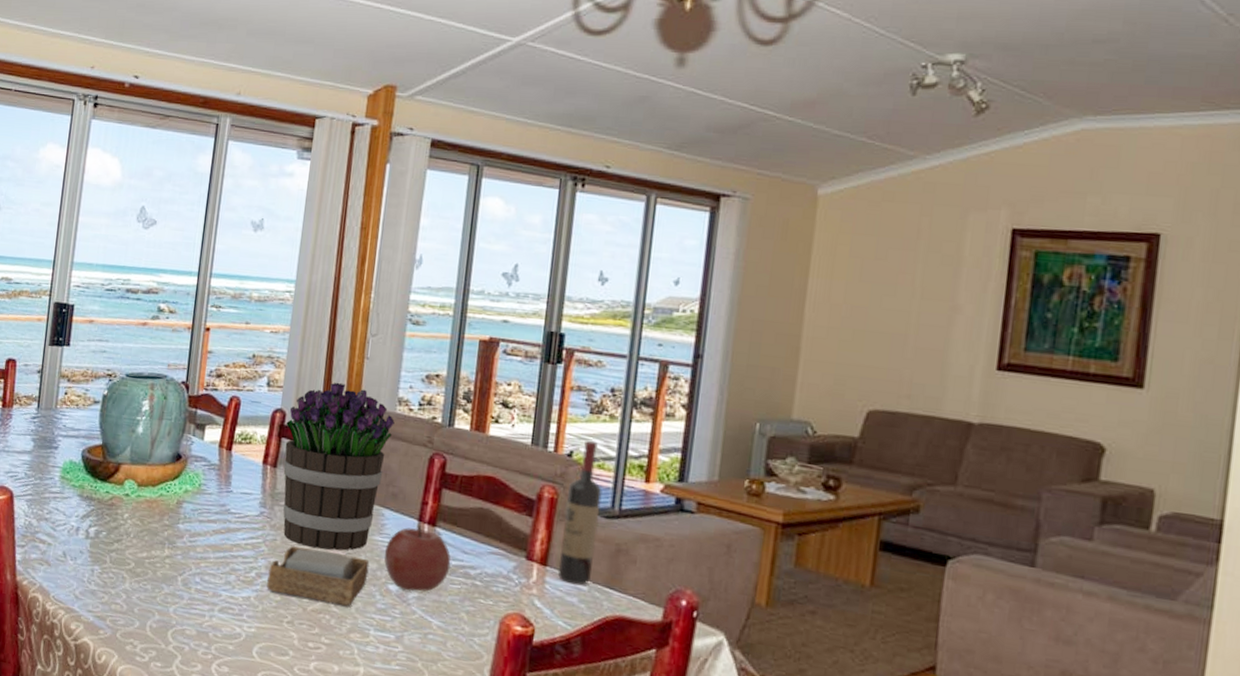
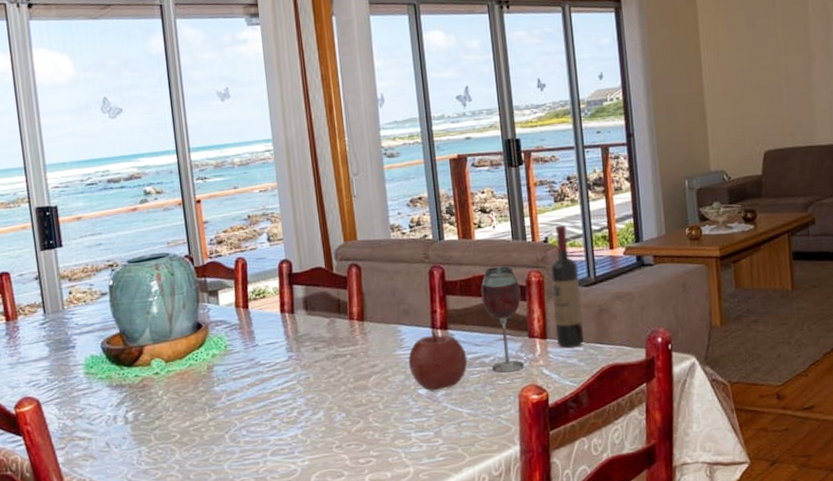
napkin holder: present [266,546,370,606] -> none [308,373,399,424]
bouquet: present [283,382,395,551] -> none [294,223,392,376]
wineglass: none [475,469,529,593] -> present [481,266,524,373]

